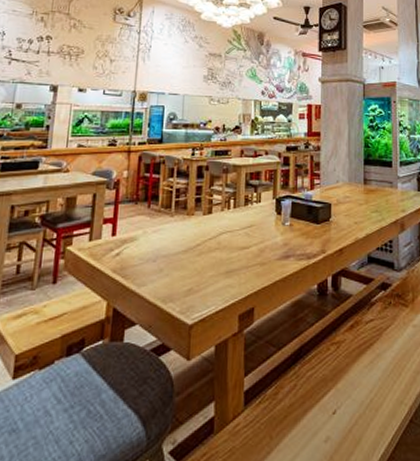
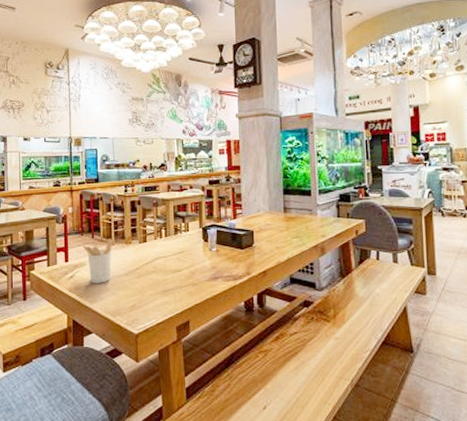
utensil holder: none [135,210,173,263] -> present [82,239,113,284]

